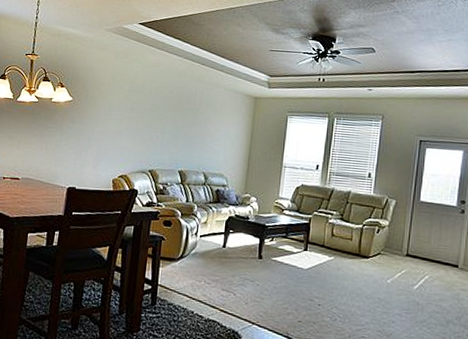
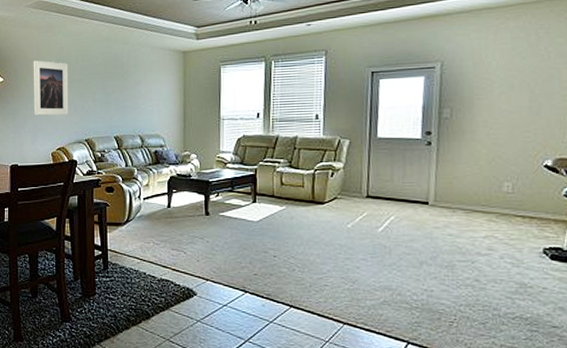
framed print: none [100,84,141,143] -> present [33,60,68,116]

